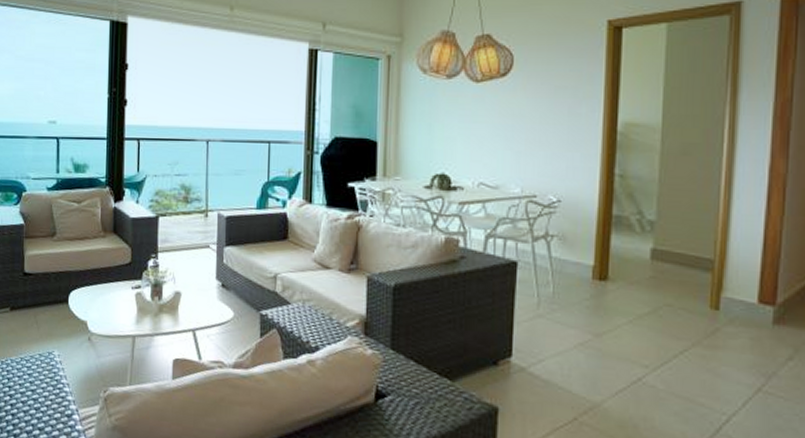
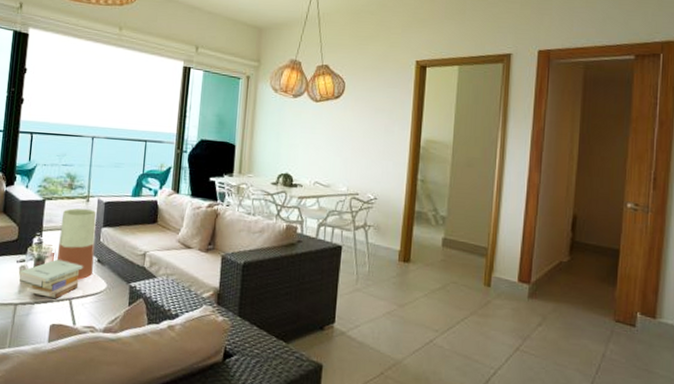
books: none [135,285,206,331] -> present [18,259,83,299]
vase: none [175,224,218,308] -> present [56,208,97,280]

